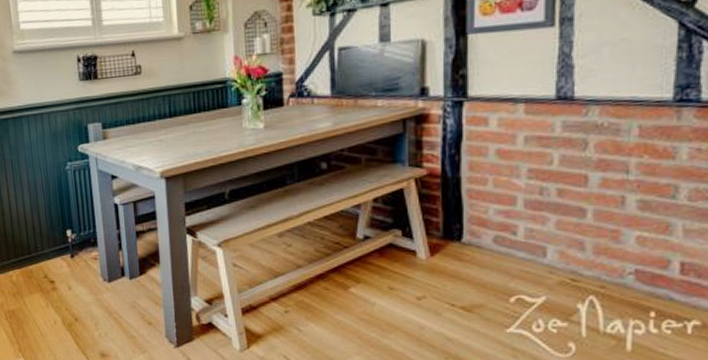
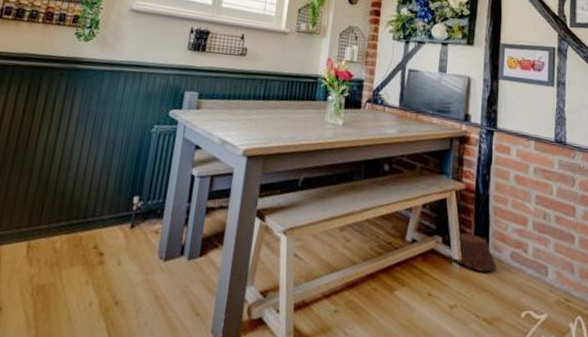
woven basket: none [411,222,475,260] -> present [449,233,497,272]

